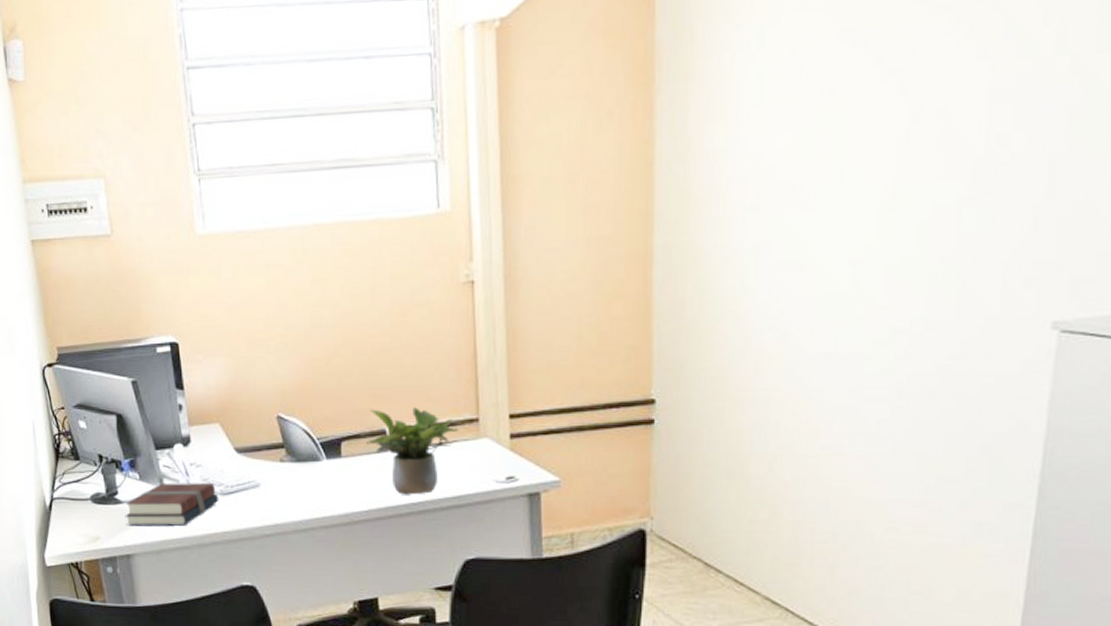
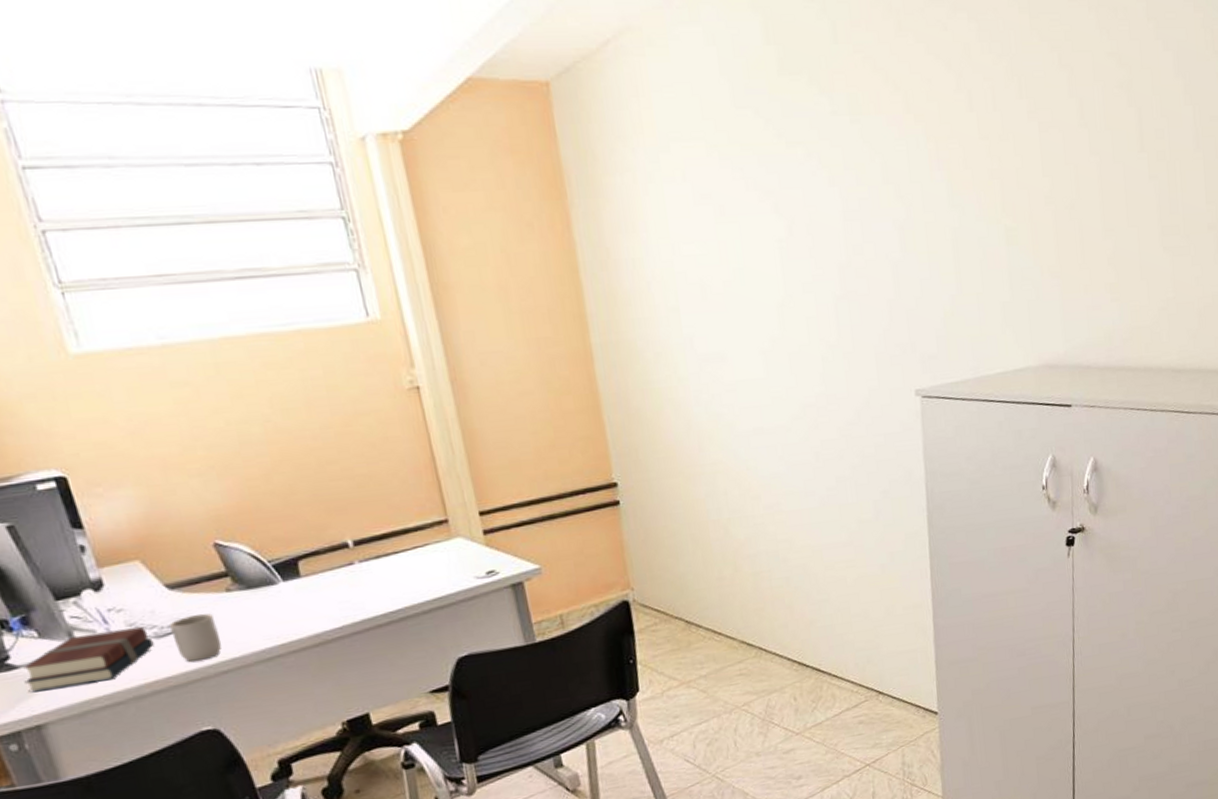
mug: none [233,478,270,521] -> present [170,613,222,662]
potted plant: present [367,407,458,495] -> none [325,516,428,606]

